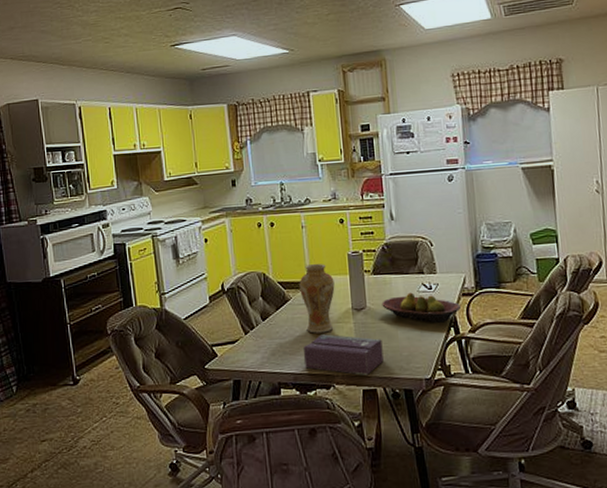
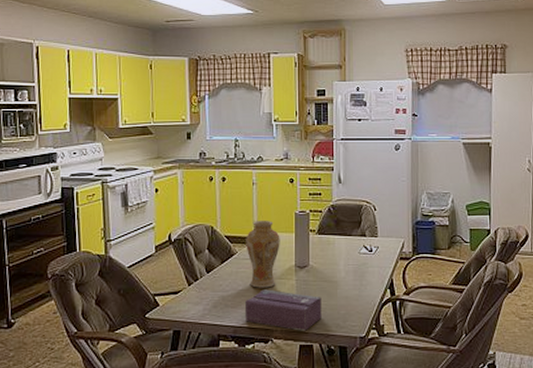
fruit bowl: present [382,292,461,323] -> none [324,253,397,284]

